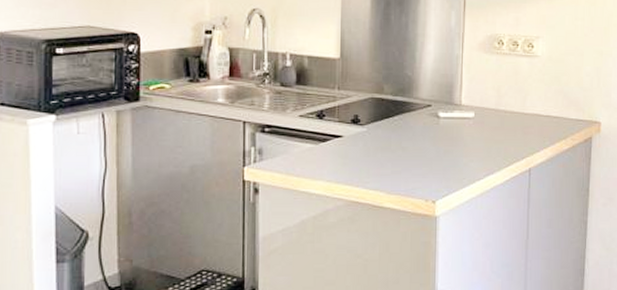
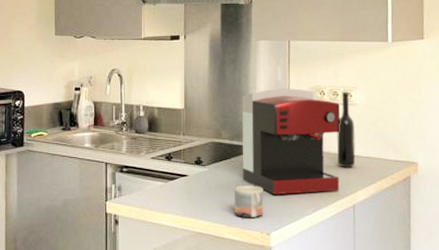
mug: none [395,147,430,184] -> present [233,185,264,217]
coffee maker: none [407,36,519,157] -> present [242,88,340,194]
bottle: none [514,42,536,128] -> present [337,92,356,168]

